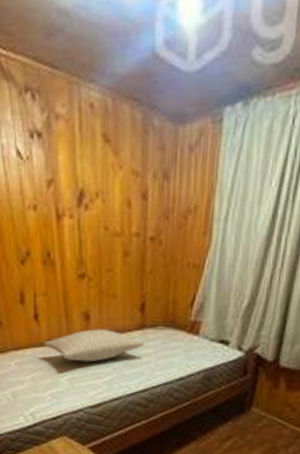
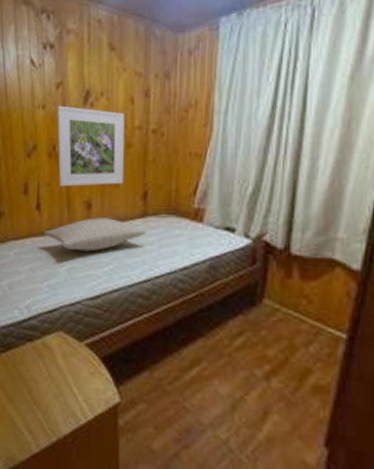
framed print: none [50,207,122,297] -> present [57,105,125,187]

